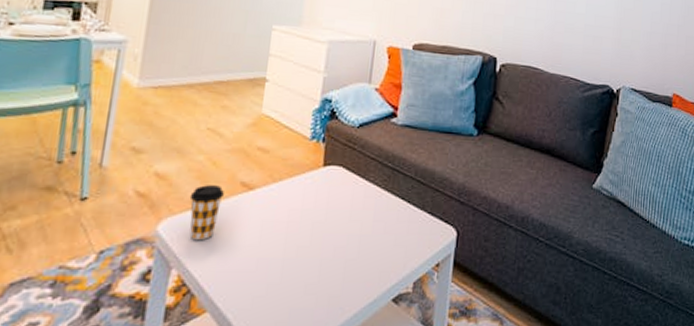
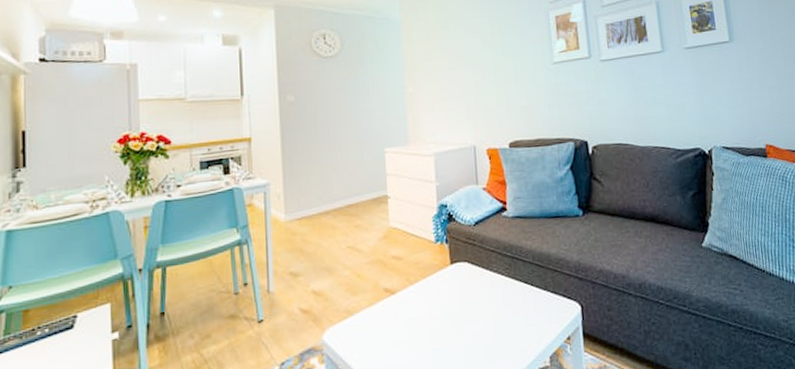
coffee cup: present [189,185,224,239] -> none [344,294,371,343]

